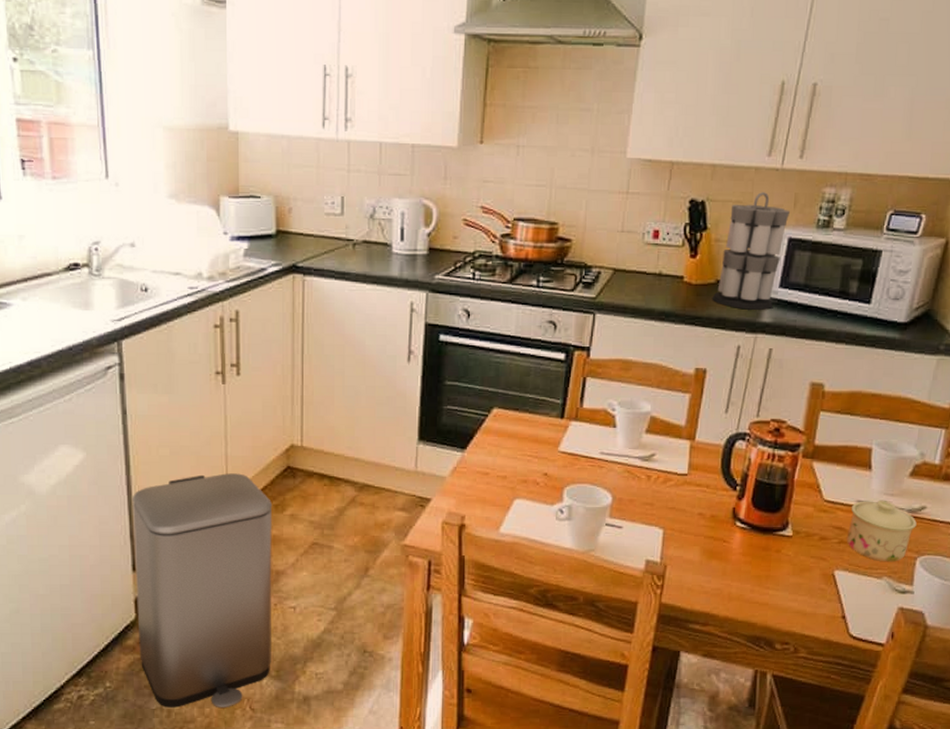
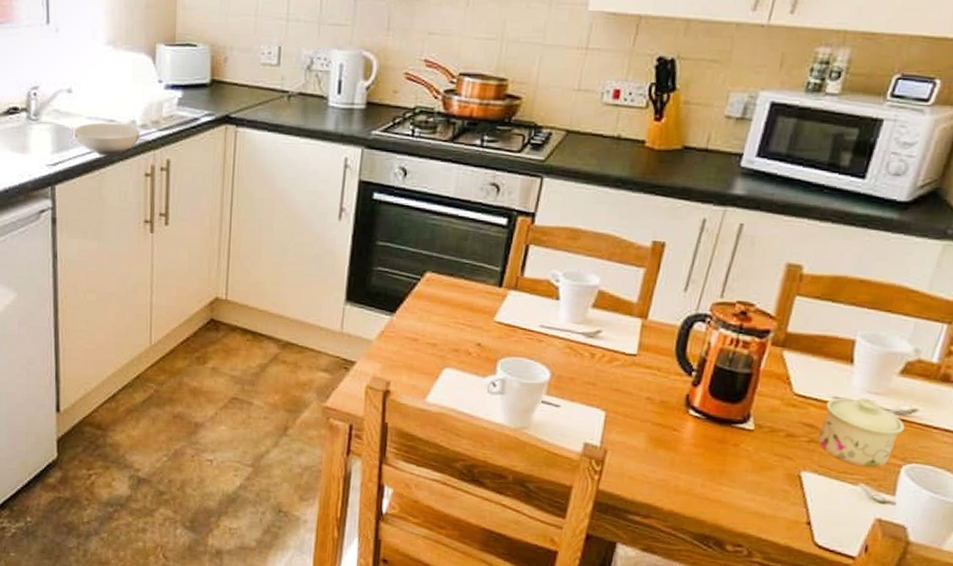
pedal bin: present [132,473,273,709] -> none [58,322,195,554]
bowl: none [139,276,208,309] -> present [74,122,141,156]
spice rack: present [712,192,790,310] -> none [676,50,774,181]

